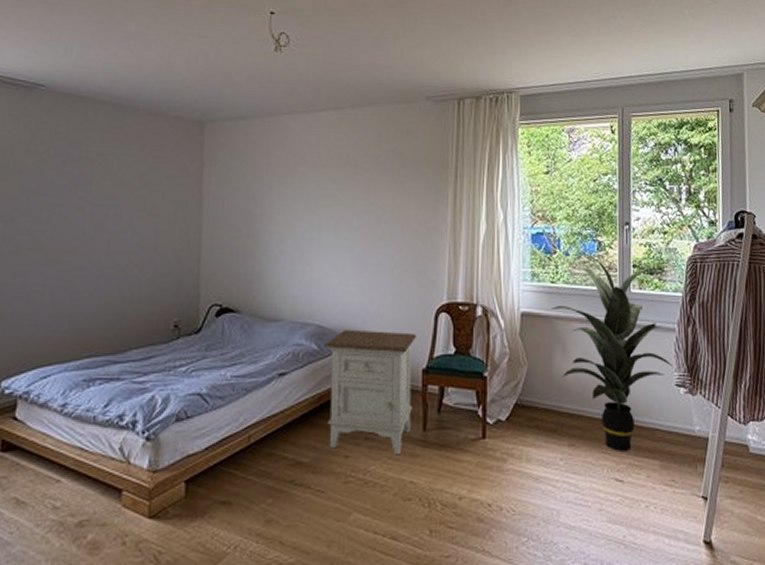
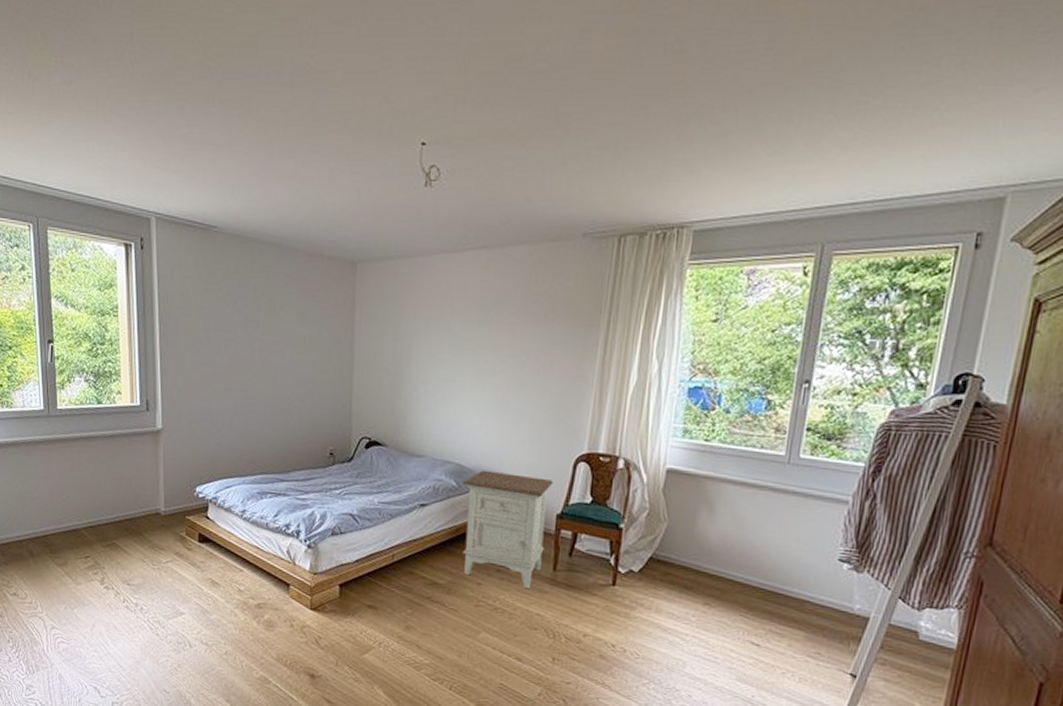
indoor plant: present [551,256,674,451] -> none [701,415,848,618]

